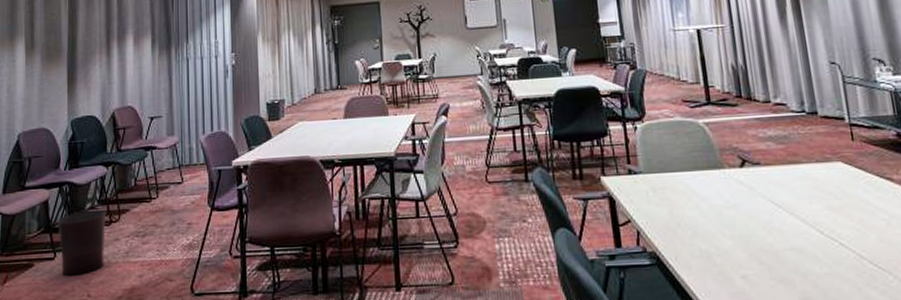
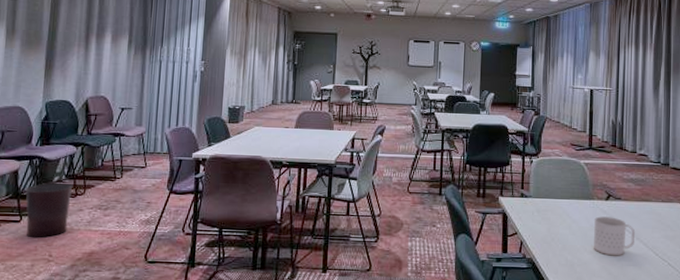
mug: none [729,187,788,240] -> present [593,215,636,256]

